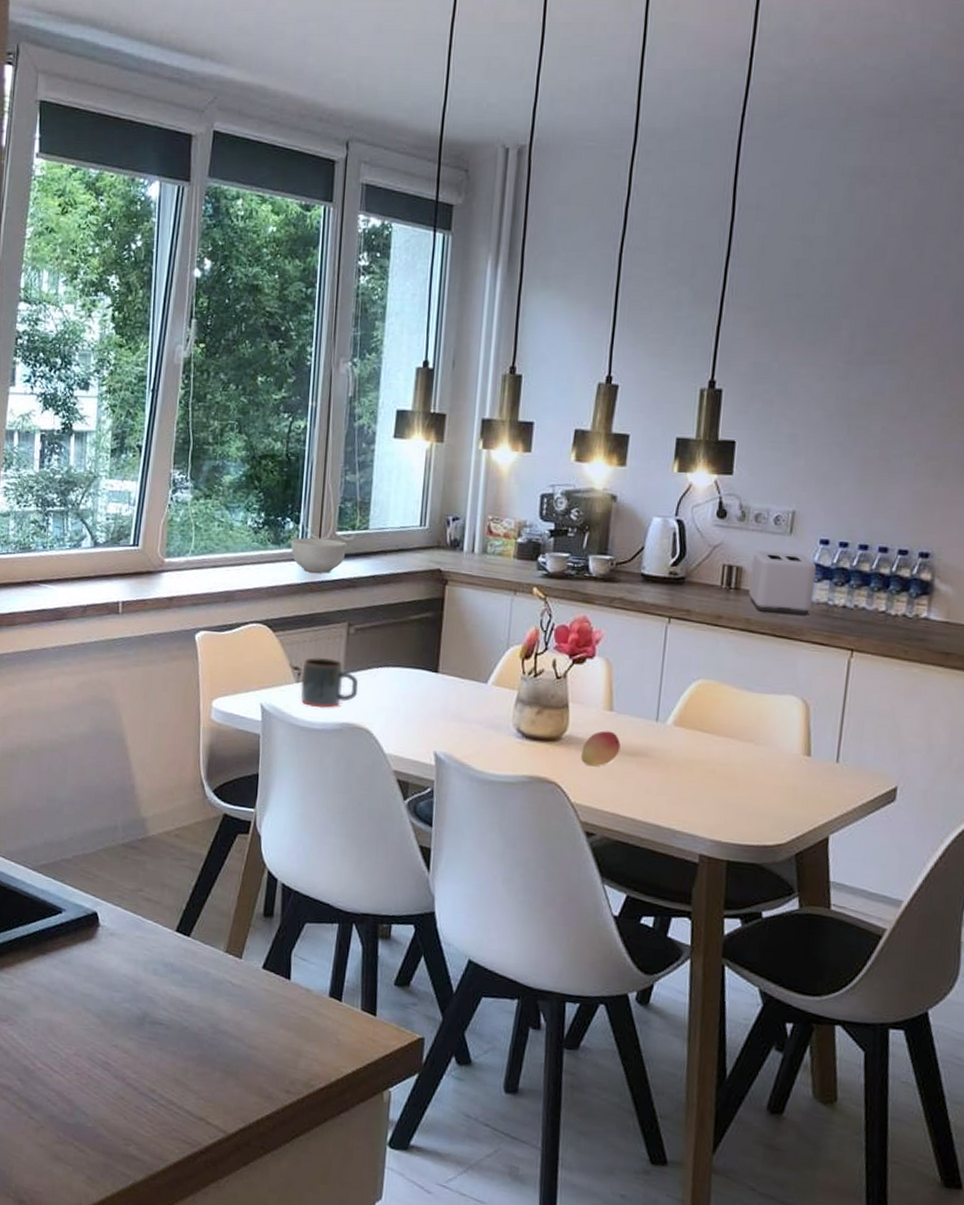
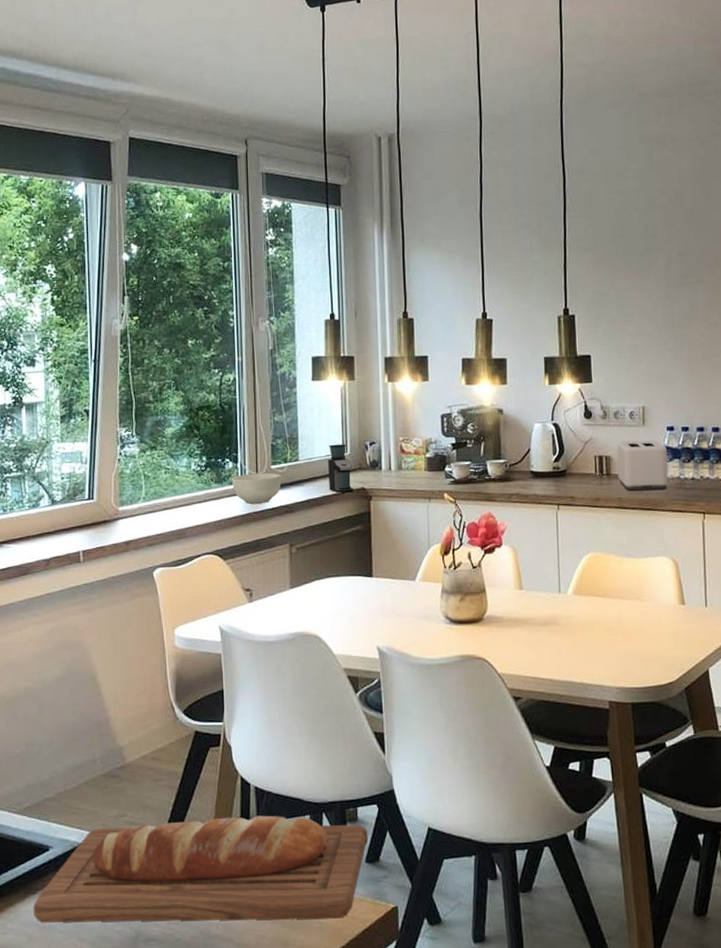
bread loaf: none [41,899,401,1039] -> present [33,815,369,923]
mug: present [300,657,358,709] -> none [252,576,305,623]
coffee grinder: none [399,514,430,573] -> present [328,444,354,493]
fruit: present [581,731,621,766] -> none [501,607,533,639]

